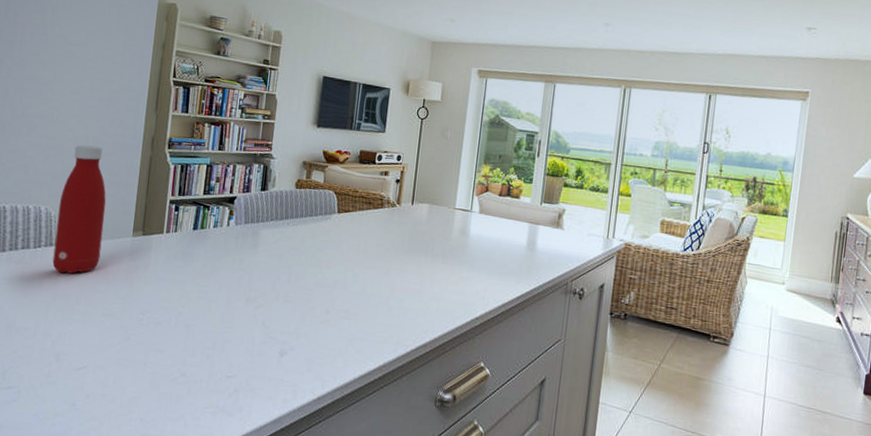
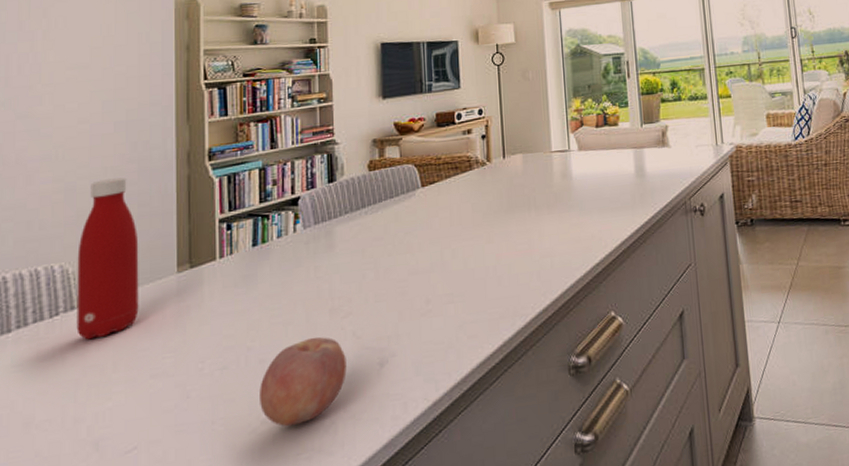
fruit: none [181,317,254,384] -> present [260,336,347,427]

